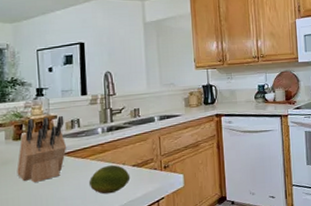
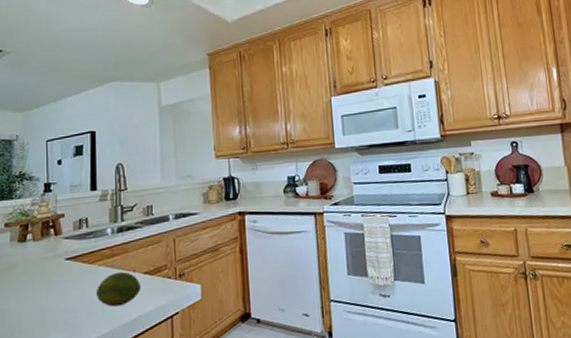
knife block: present [17,115,67,182] -> none [20,213,74,291]

